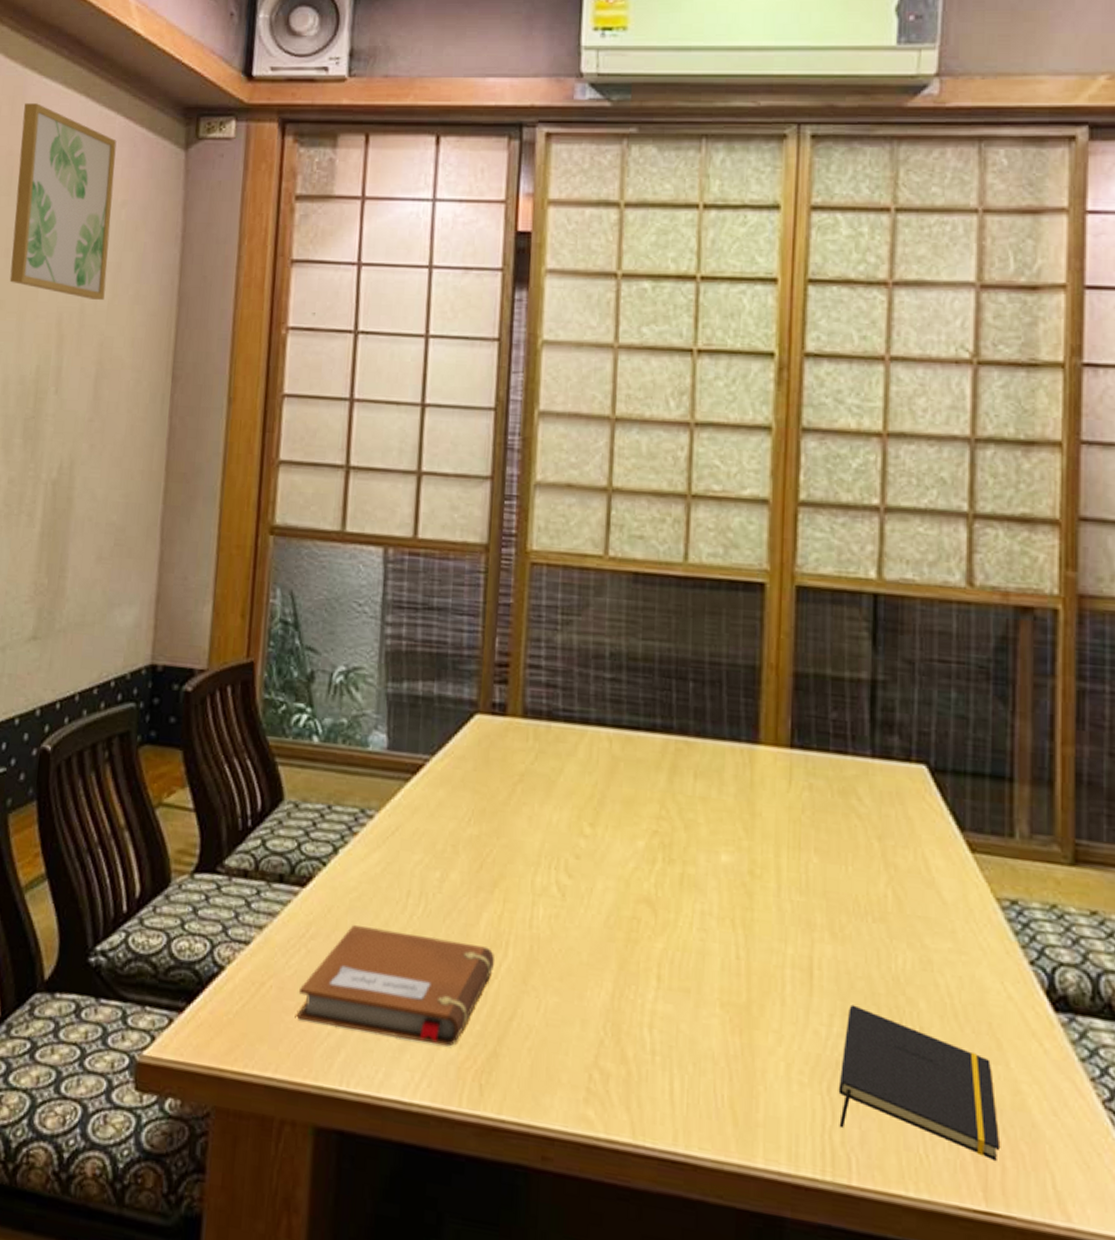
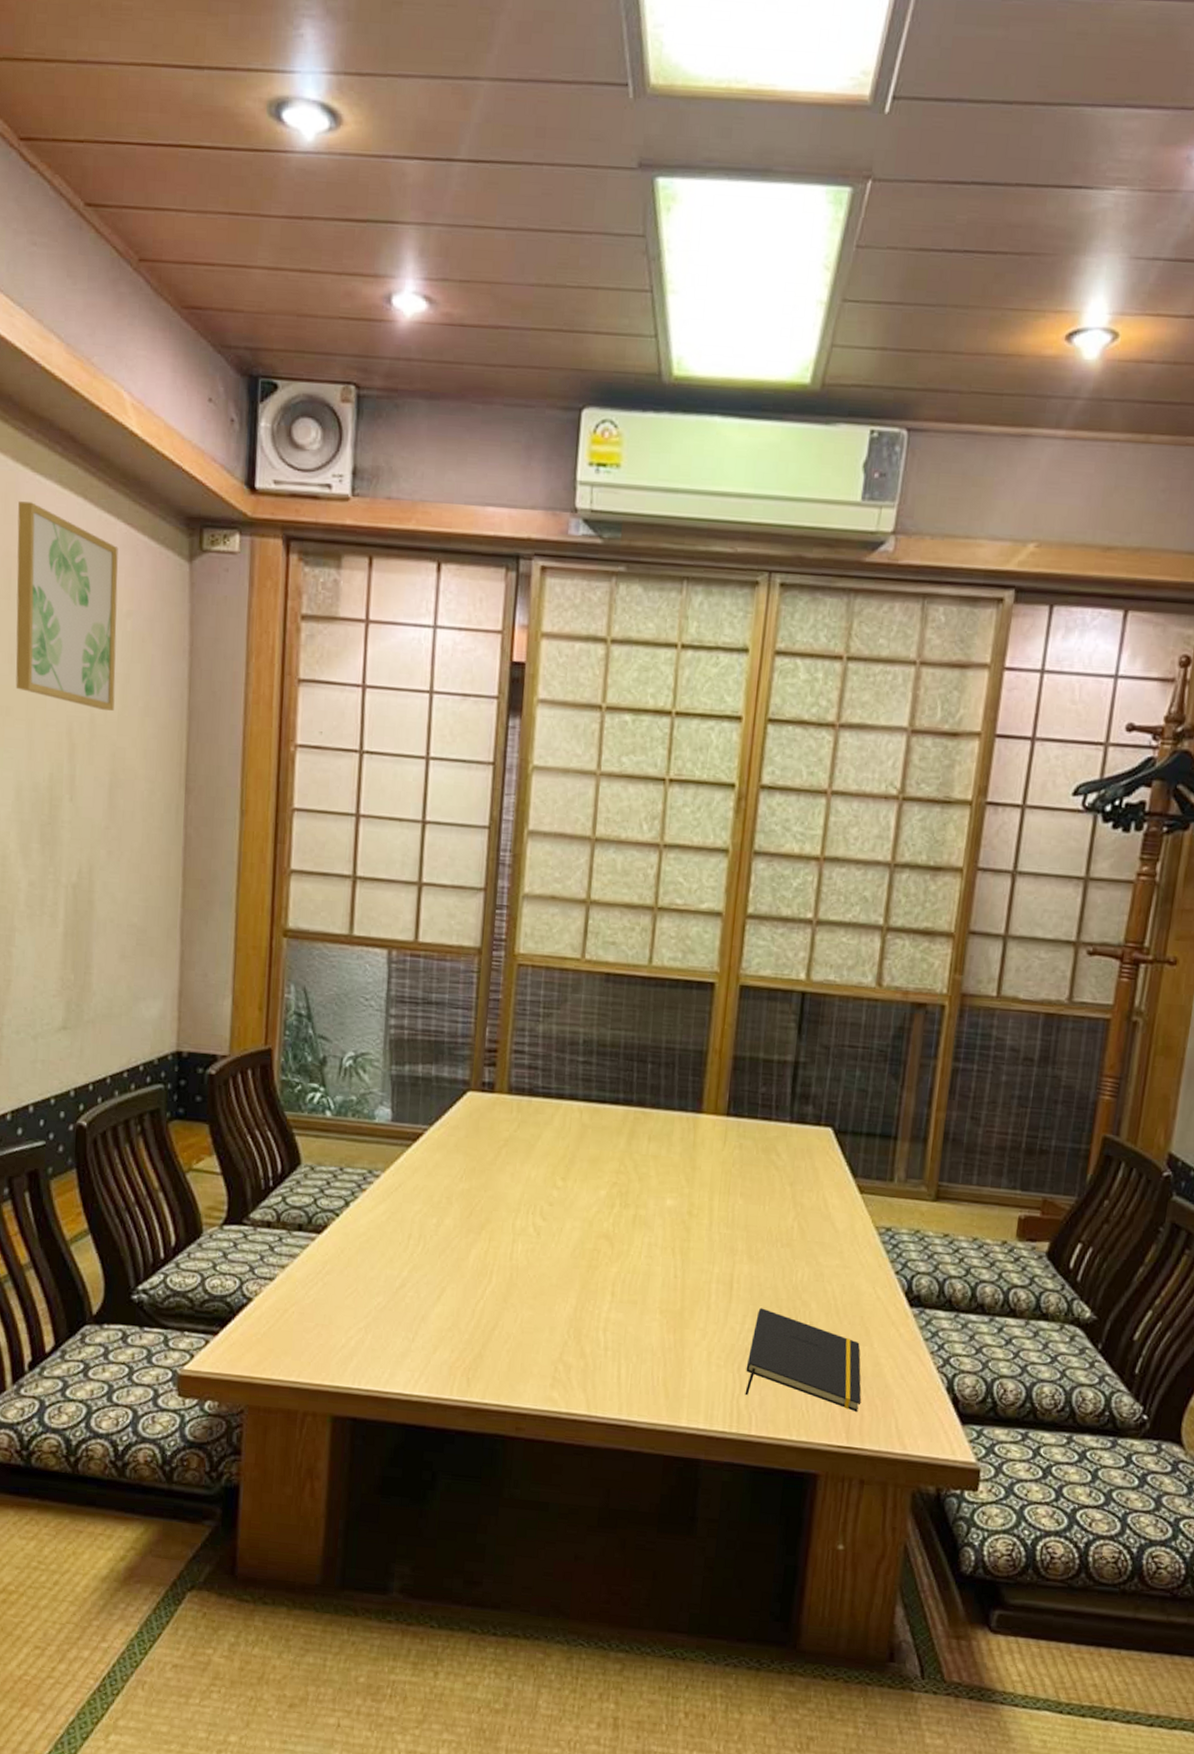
notebook: present [298,925,494,1047] -> none [316,1262,481,1352]

